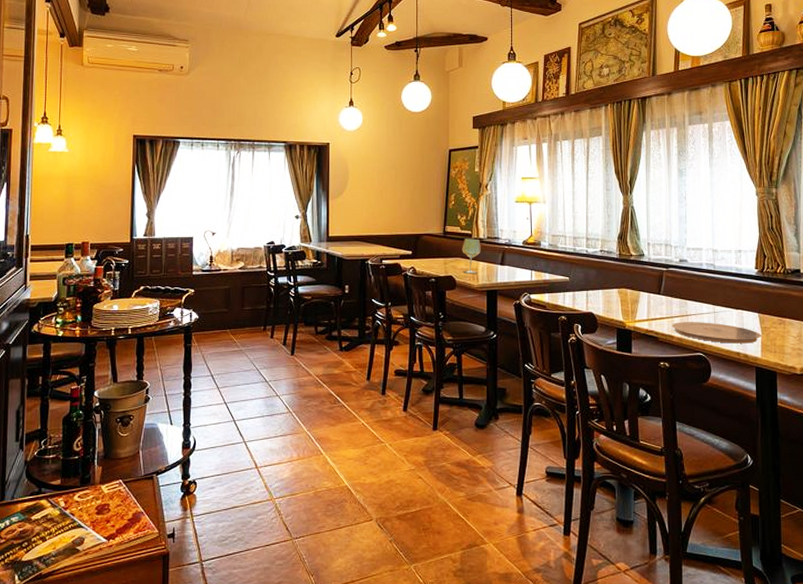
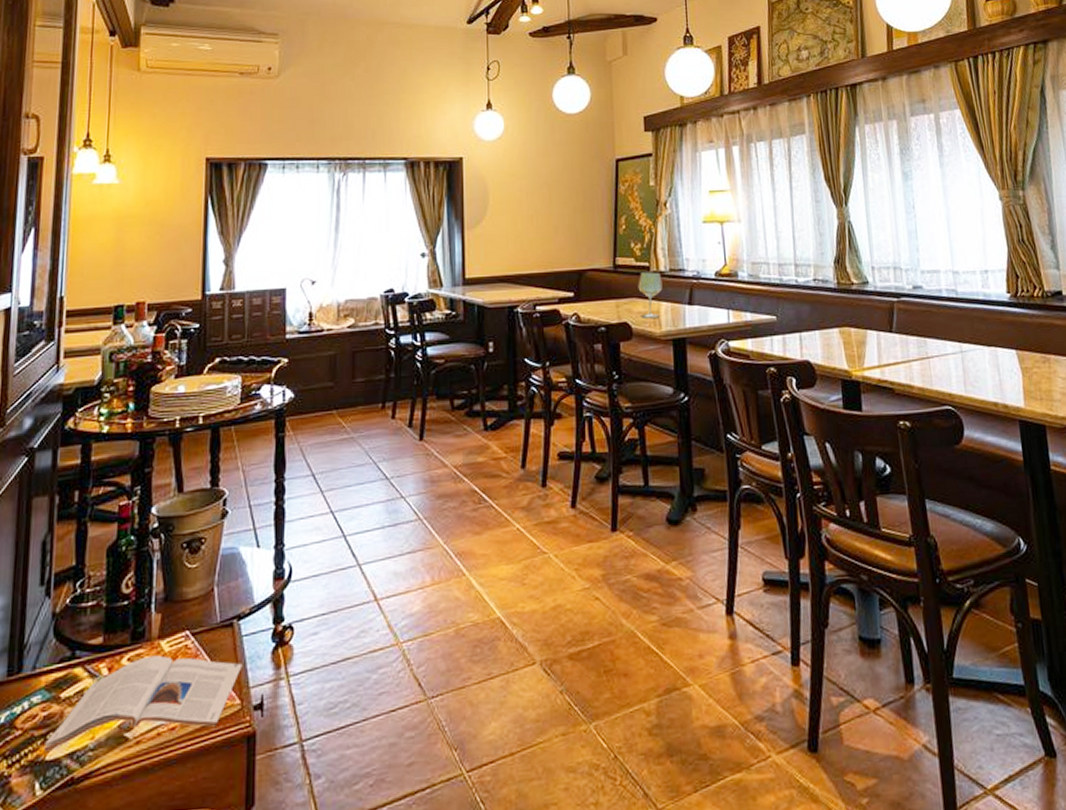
magazine: none [20,495,160,556] -> present [43,655,243,753]
plate: present [671,322,762,344] -> none [909,365,1023,392]

